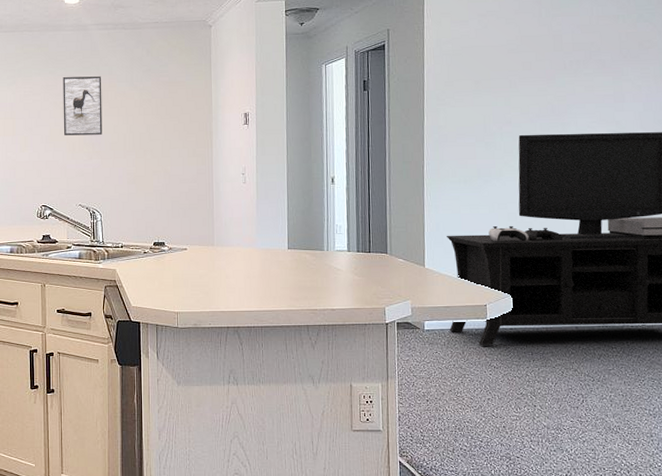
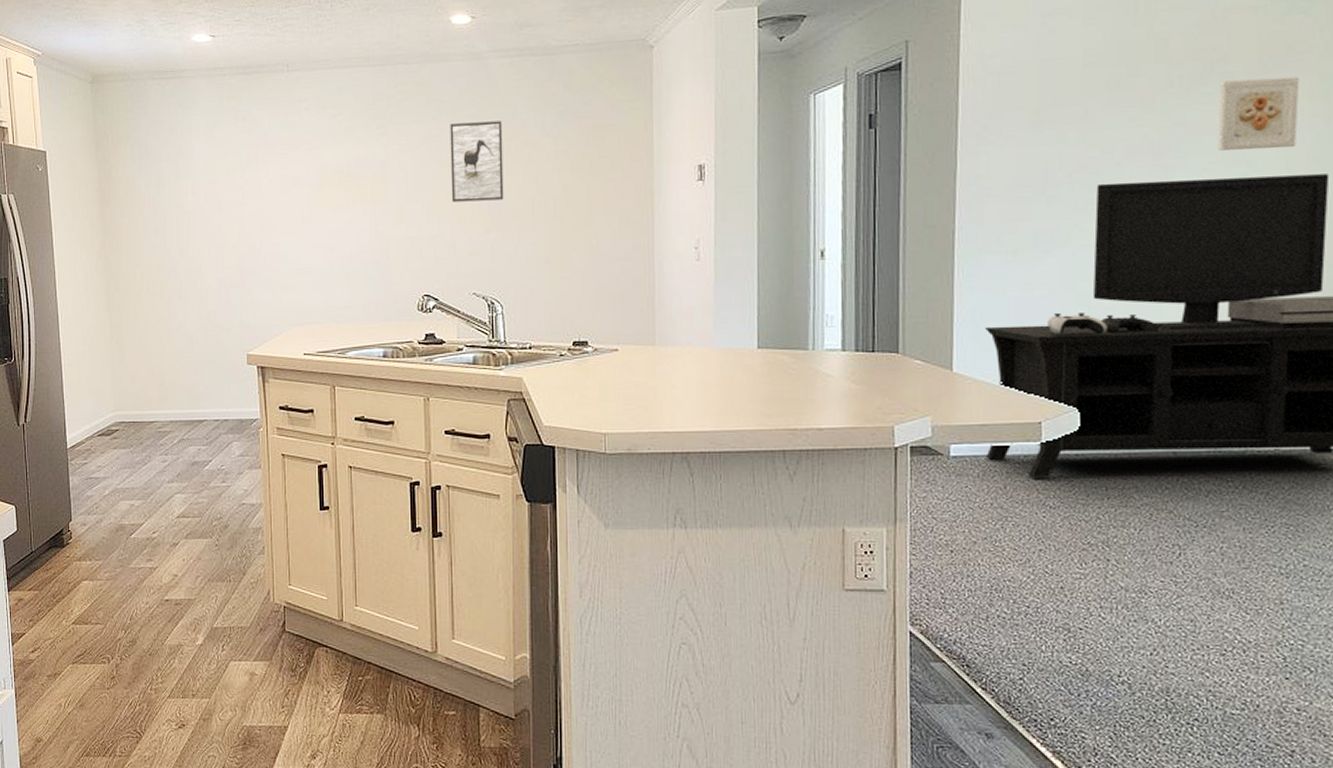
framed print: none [596,64,647,114] -> present [1217,76,1300,150]

